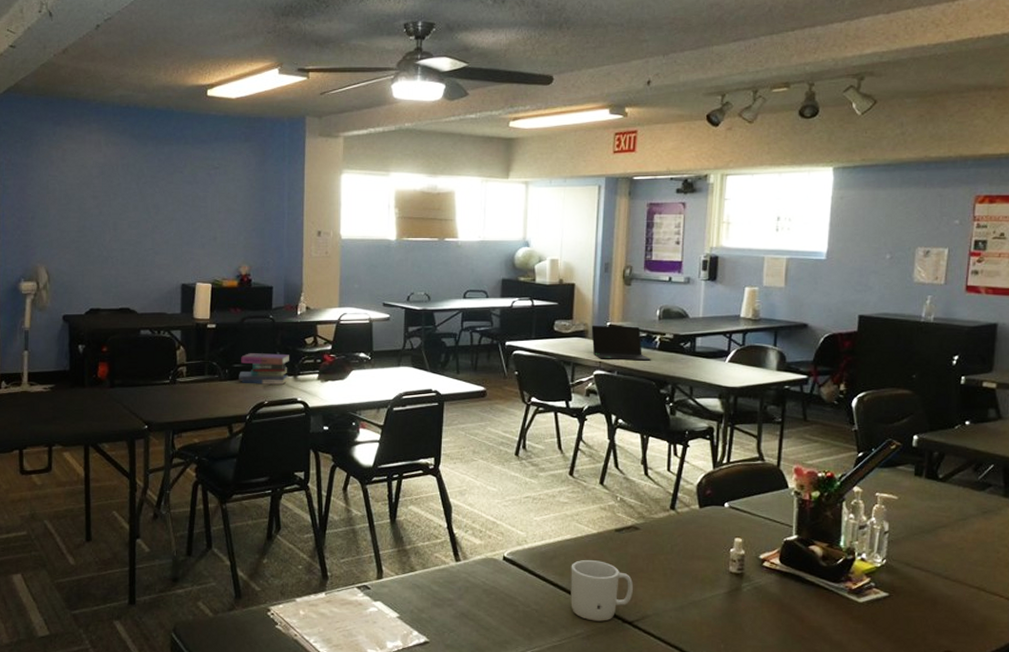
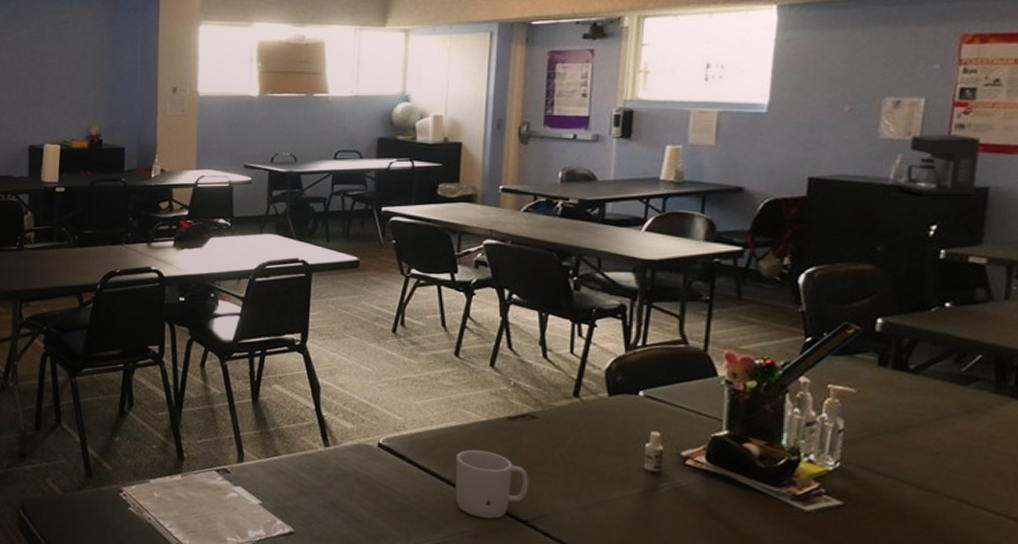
books: present [239,353,290,385] -> none [89,218,144,252]
laptop: present [591,326,651,361] -> none [481,190,551,229]
coffee maker: none [930,279,991,331] -> present [900,135,981,196]

